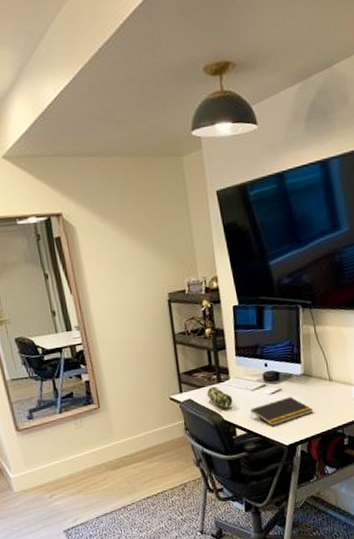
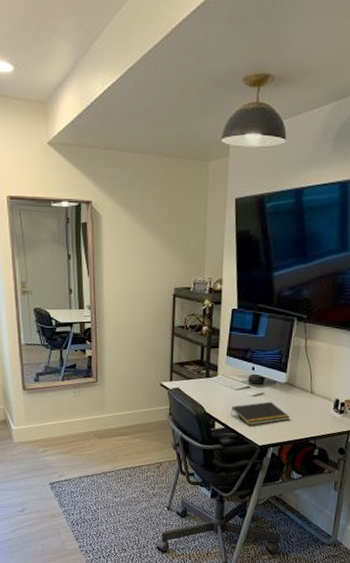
pencil case: present [206,386,233,409] -> none [194,380,217,402]

